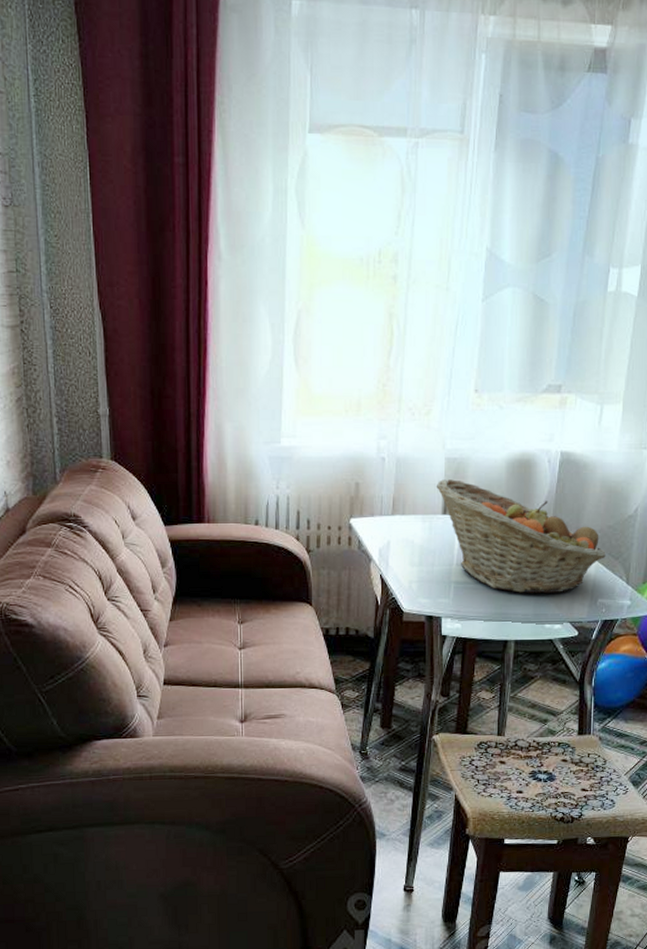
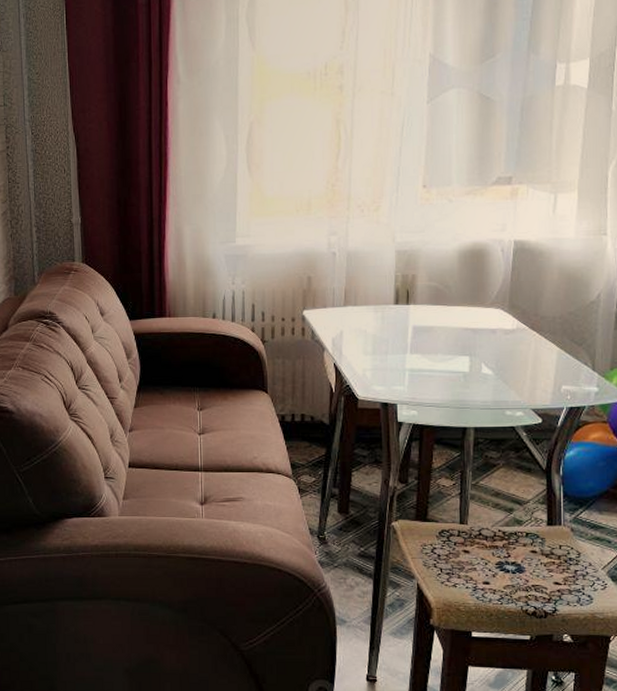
fruit basket: present [436,478,606,594] -> none [387,270,568,381]

